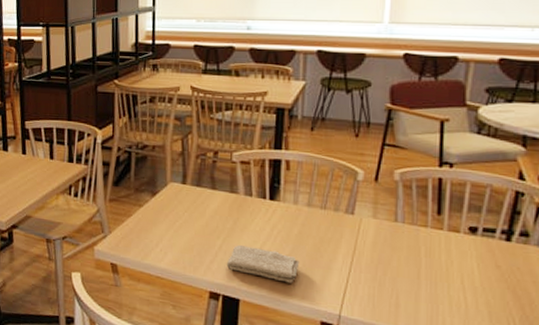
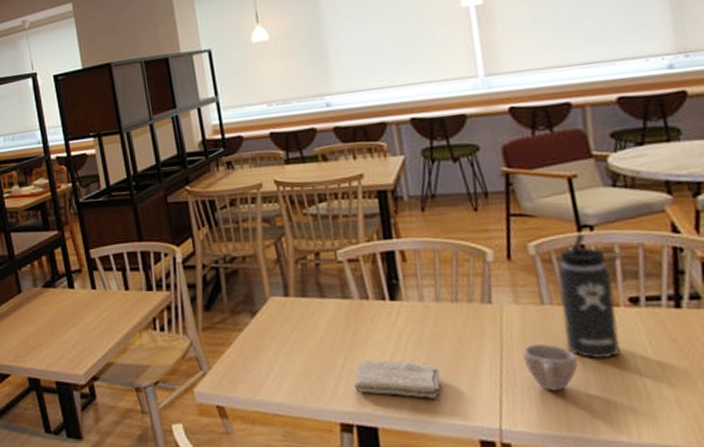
cup: none [370,252,414,293] -> present [522,343,578,391]
thermos bottle: none [408,168,469,273] -> present [557,233,620,360]

